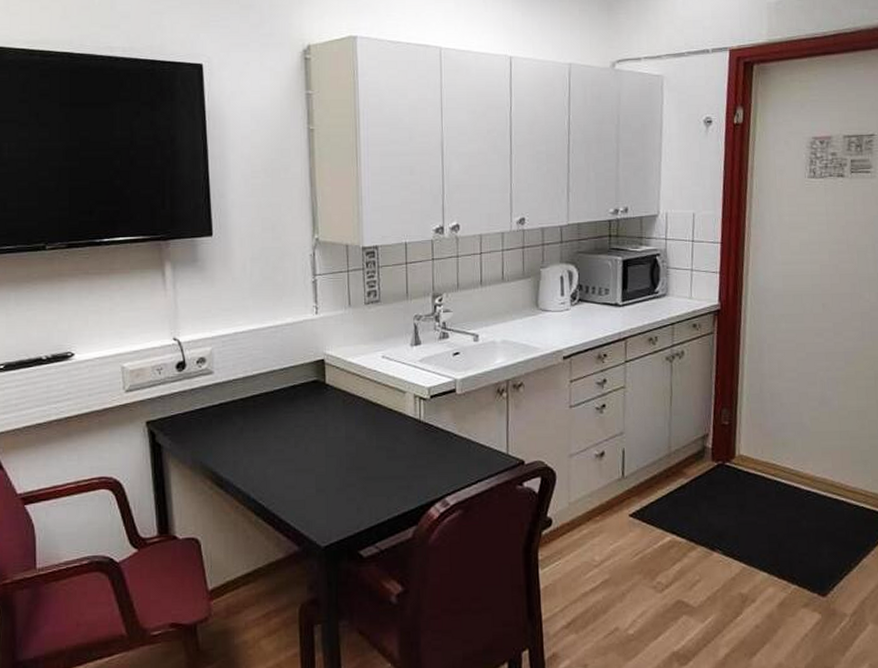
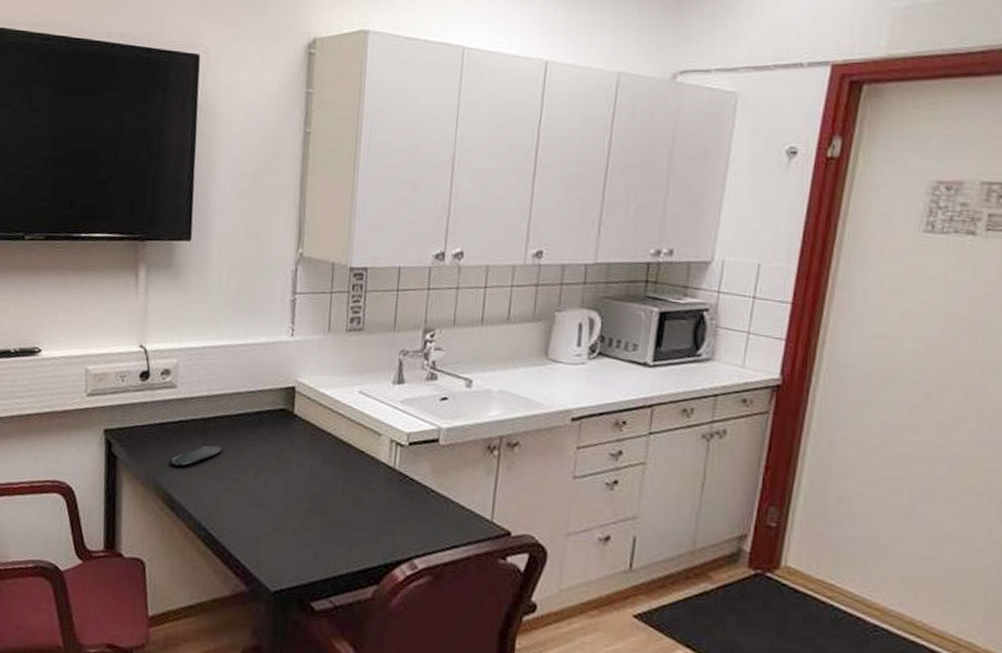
oval tray: none [212,421,262,446] -> present [168,444,222,466]

